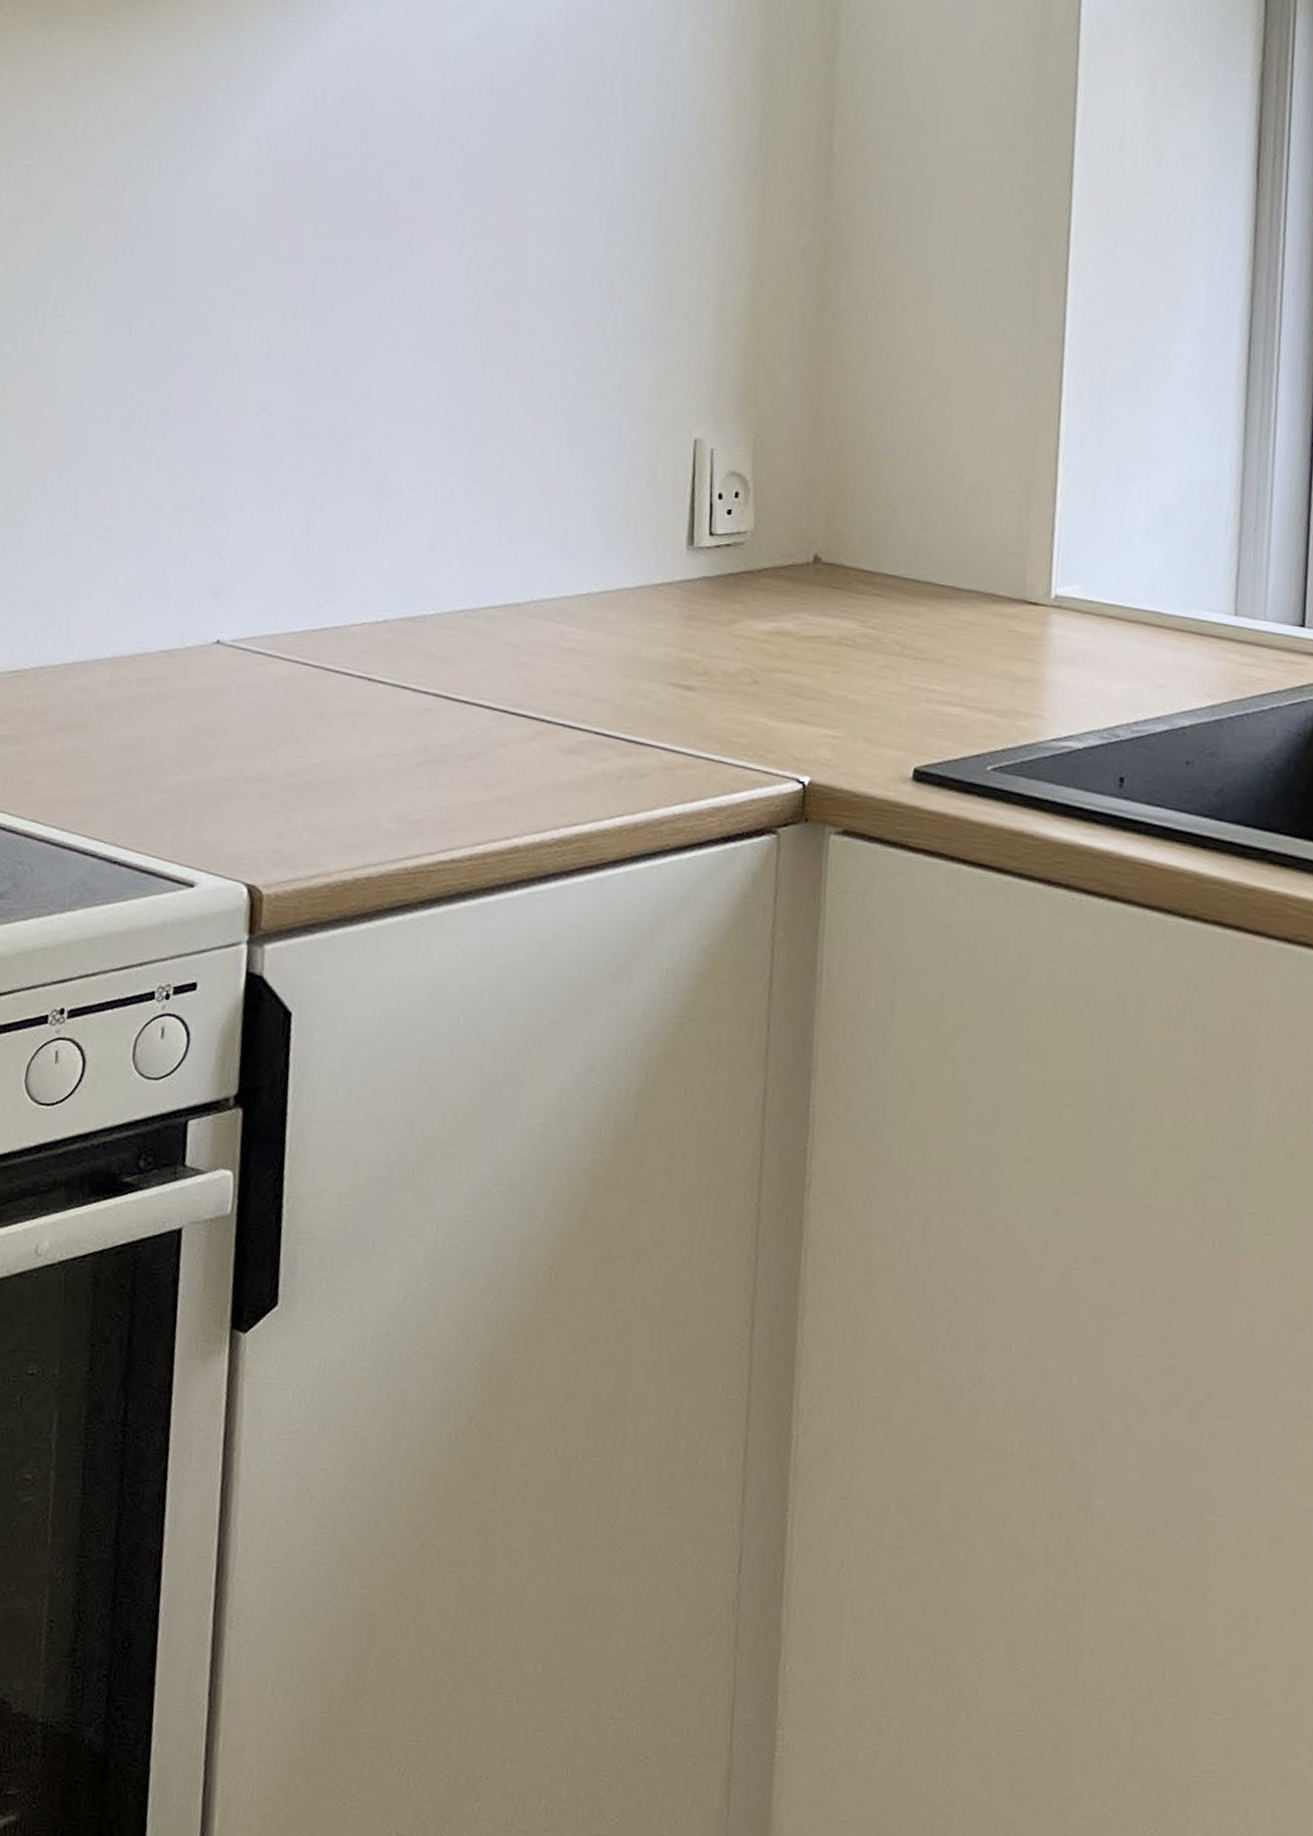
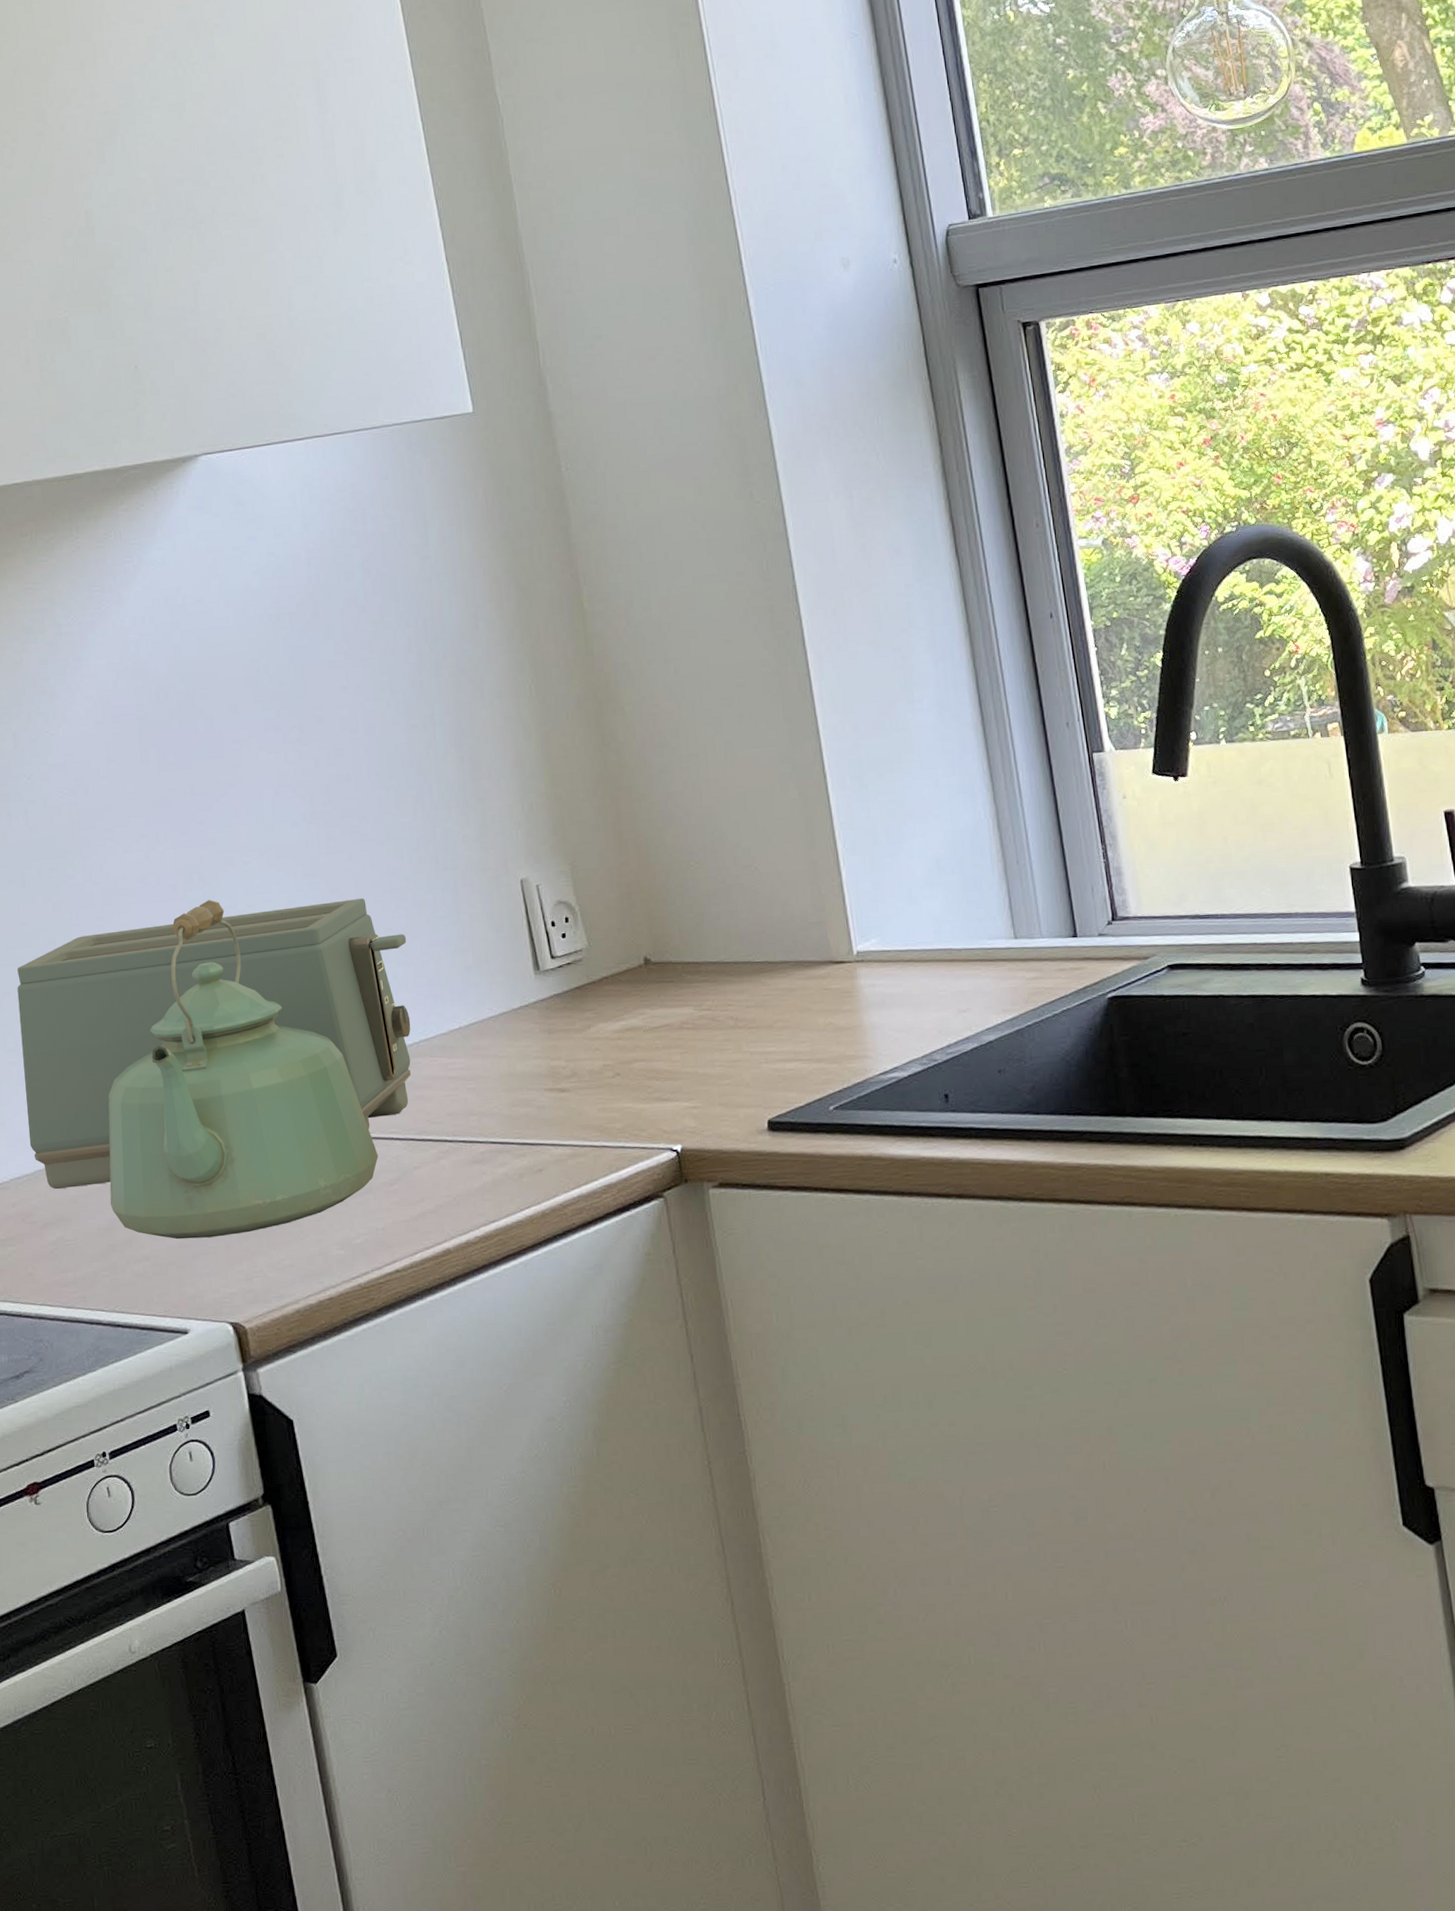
toaster: none [64,404,551,694] -> present [17,898,411,1190]
kettle: none [140,392,462,783] -> present [108,900,378,1239]

